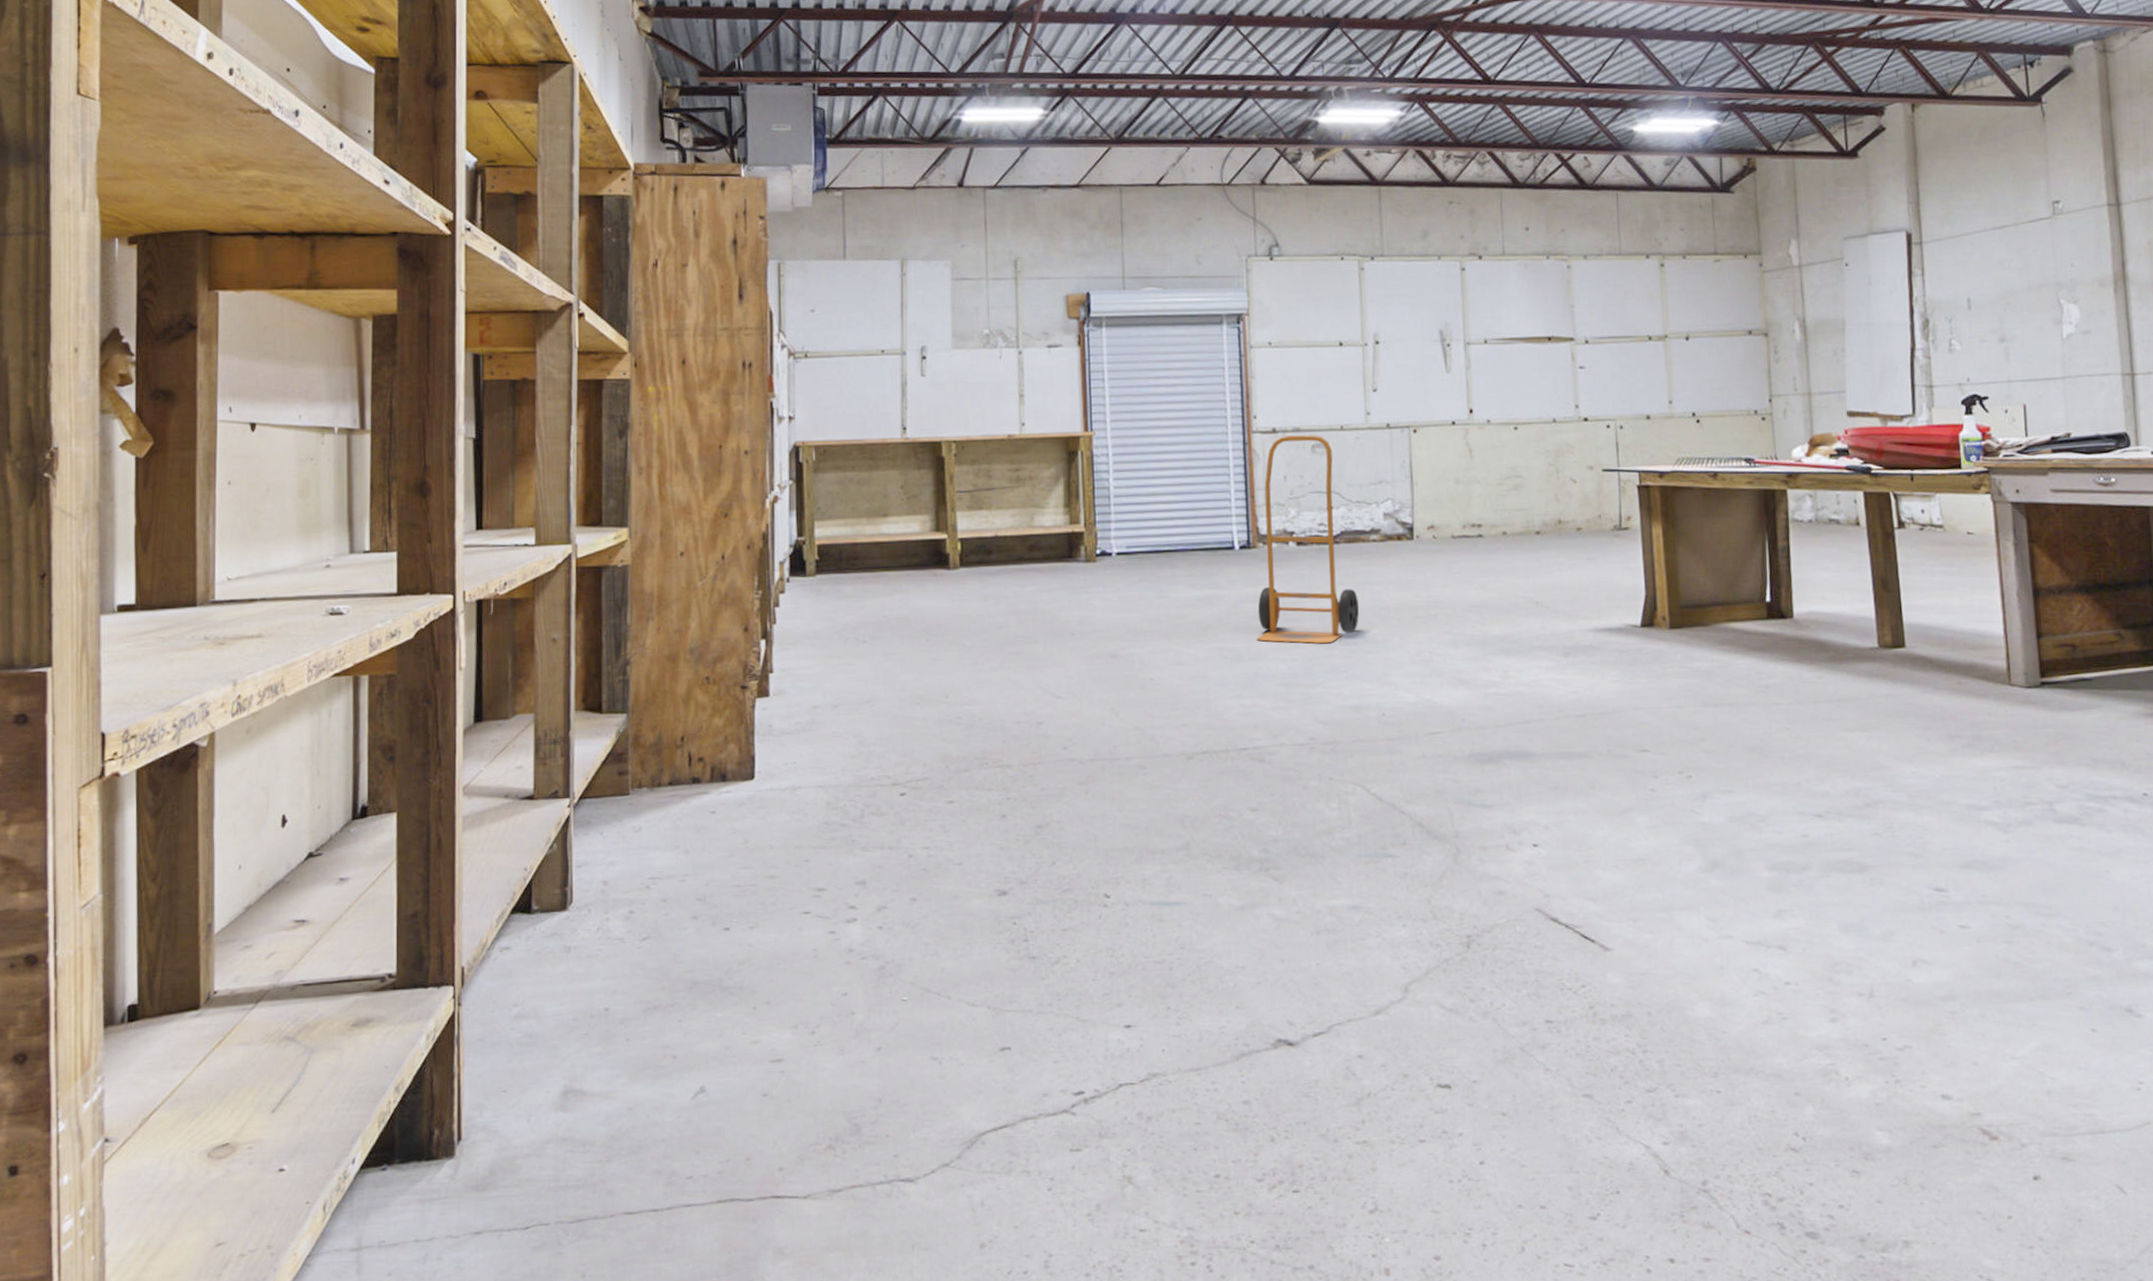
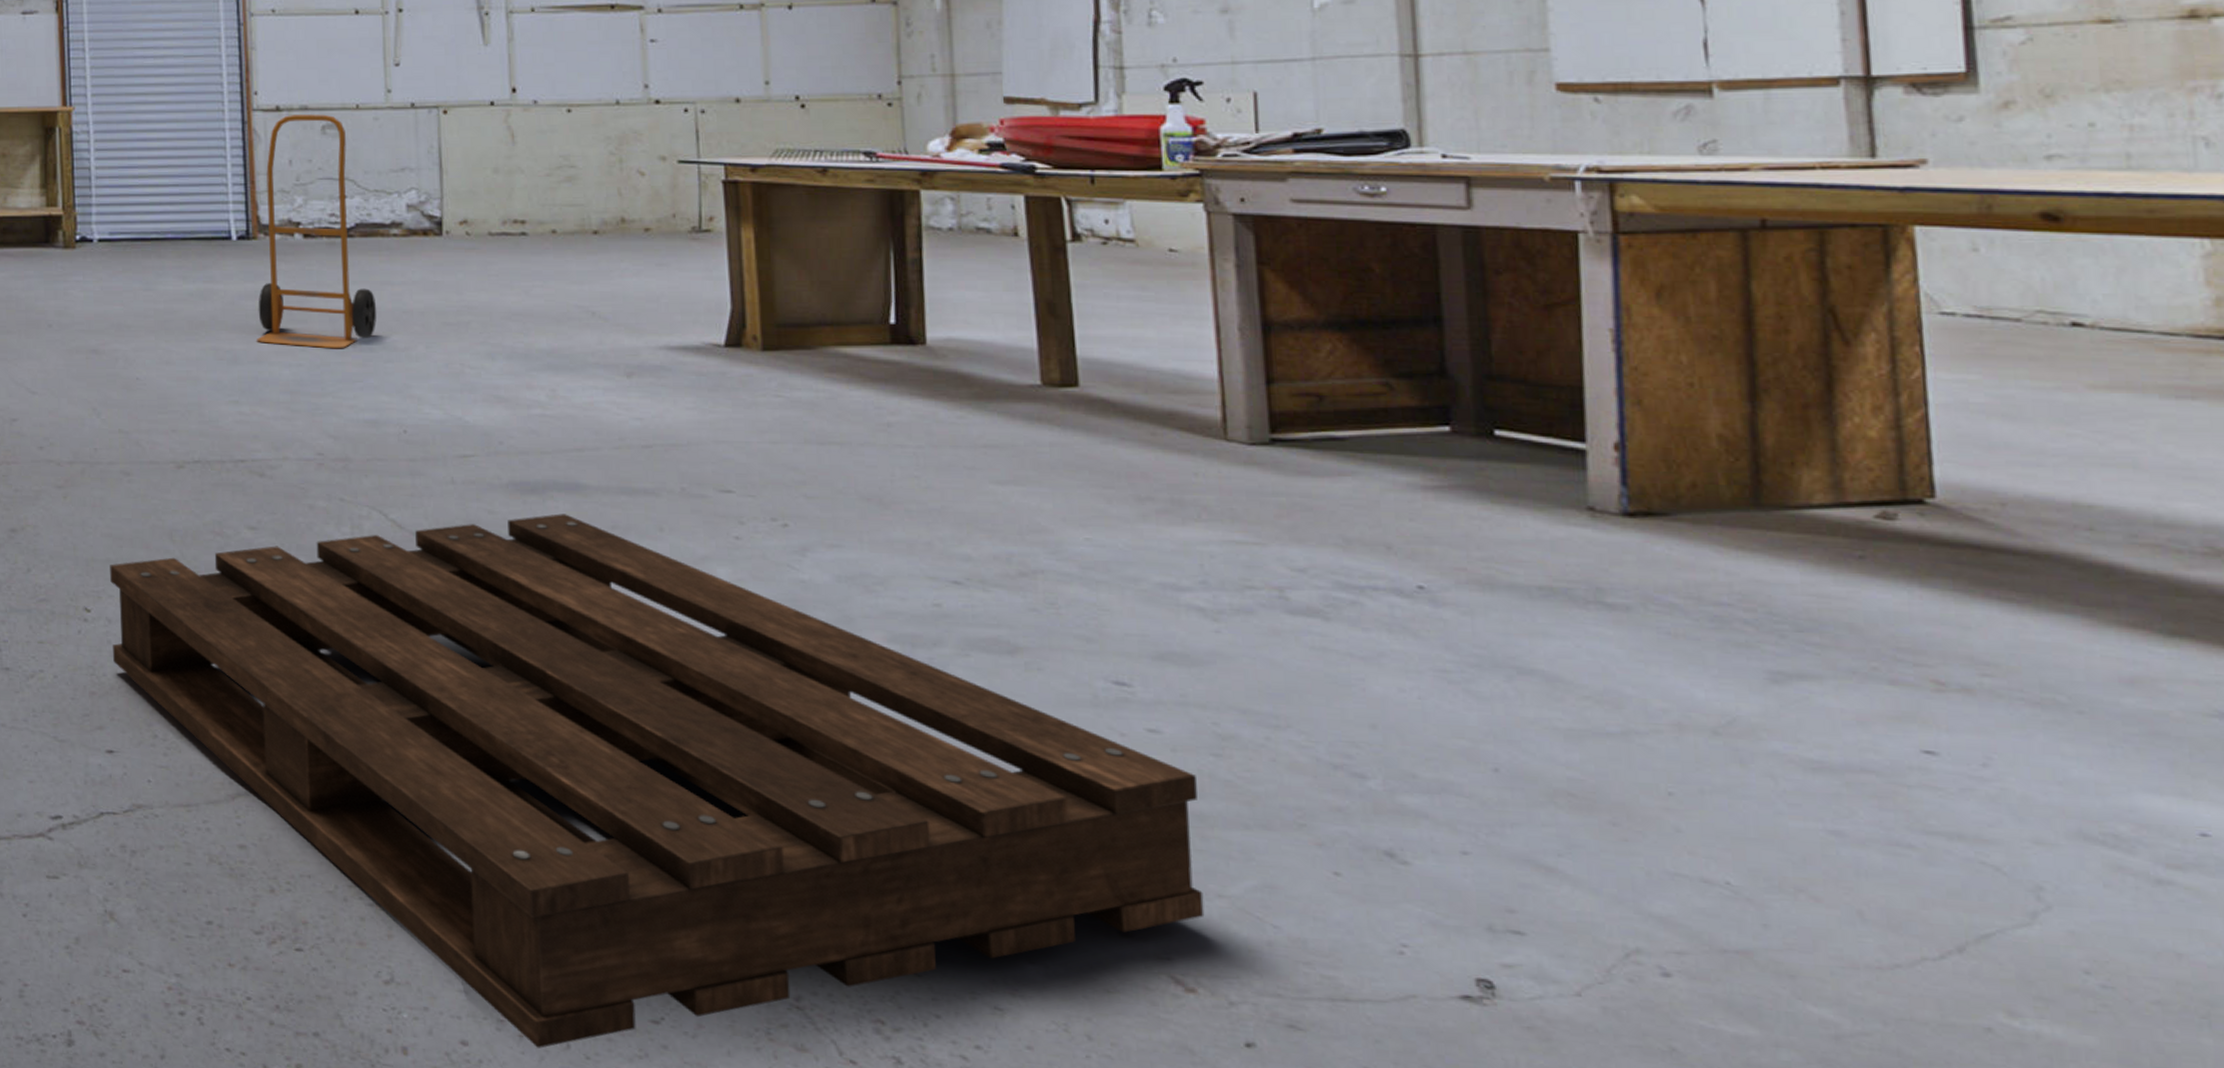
pallet: none [1127,779,2003,1254] -> present [110,514,1205,1048]

